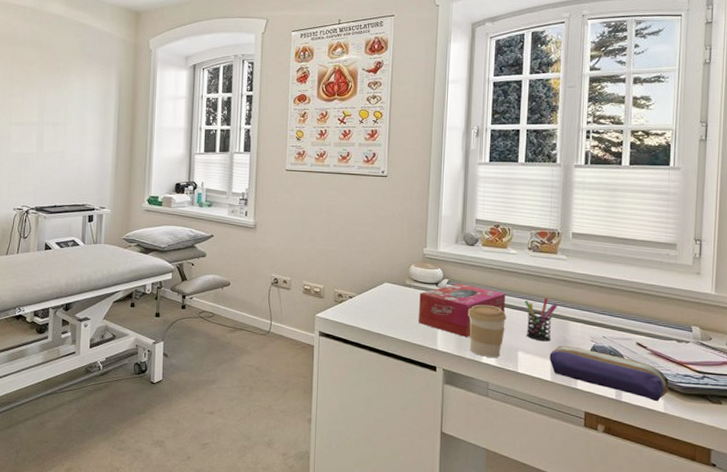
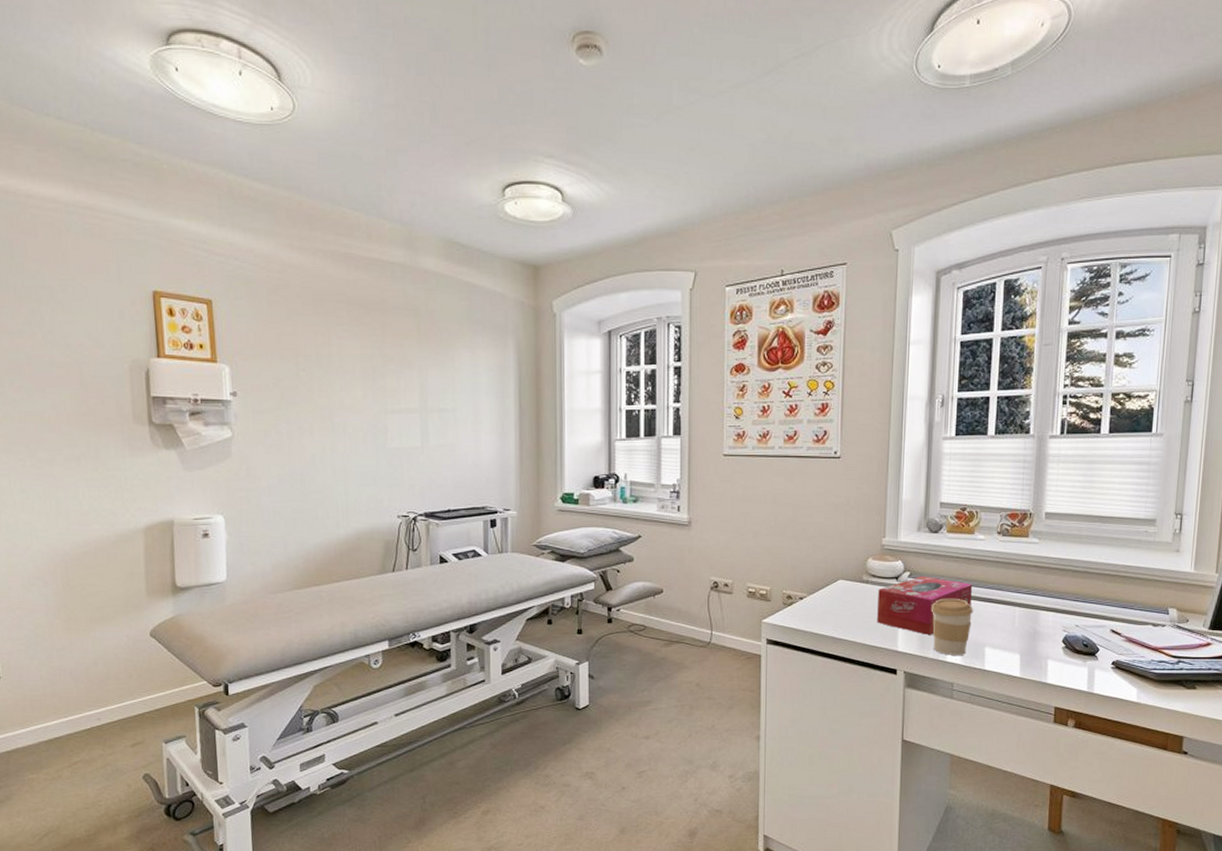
pen holder: present [525,297,557,342] -> none [993,586,1028,635]
pencil case: present [549,346,669,402] -> none [1018,638,1143,691]

